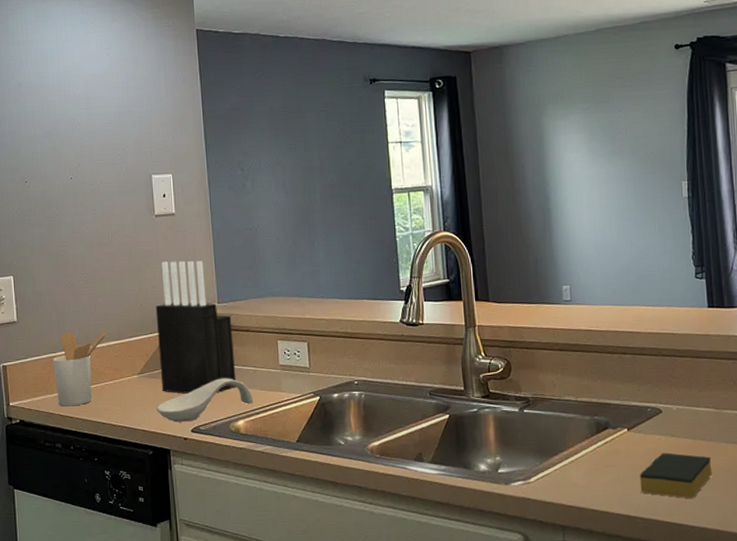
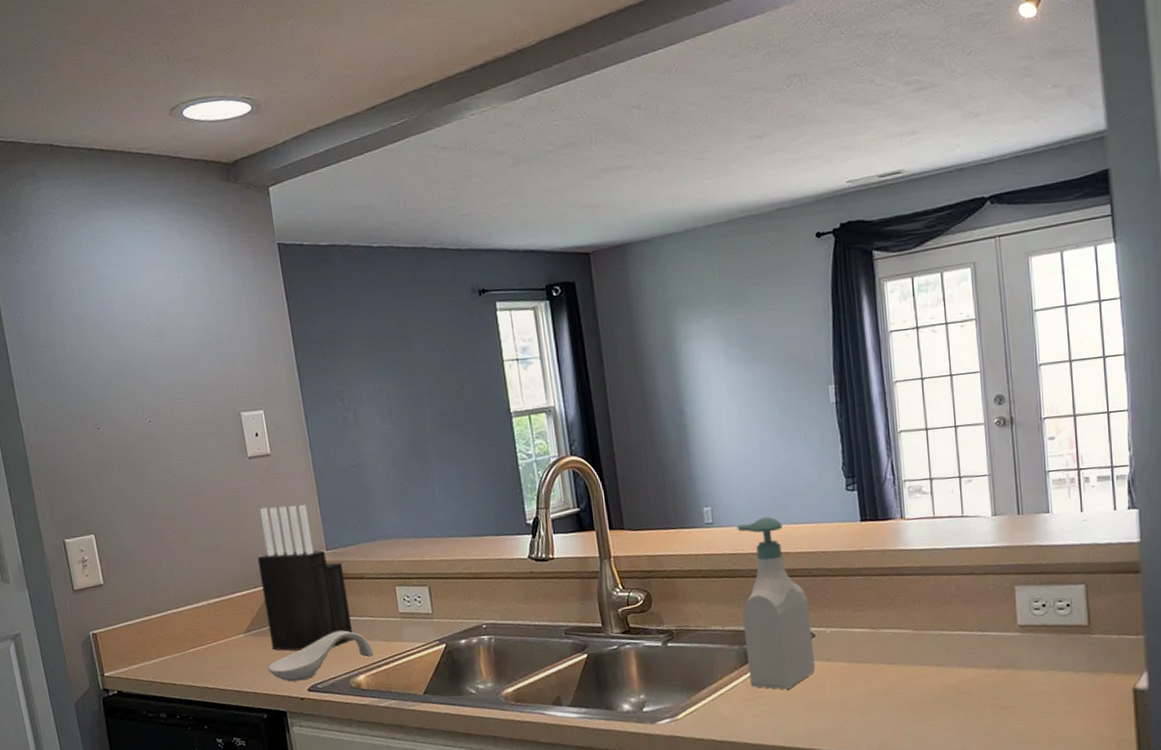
utensil holder: present [52,332,106,407] -> none [147,590,205,674]
soap bottle: none [593,298,661,461] -> present [737,516,816,690]
sponge: present [639,453,713,499] -> none [793,678,871,725]

